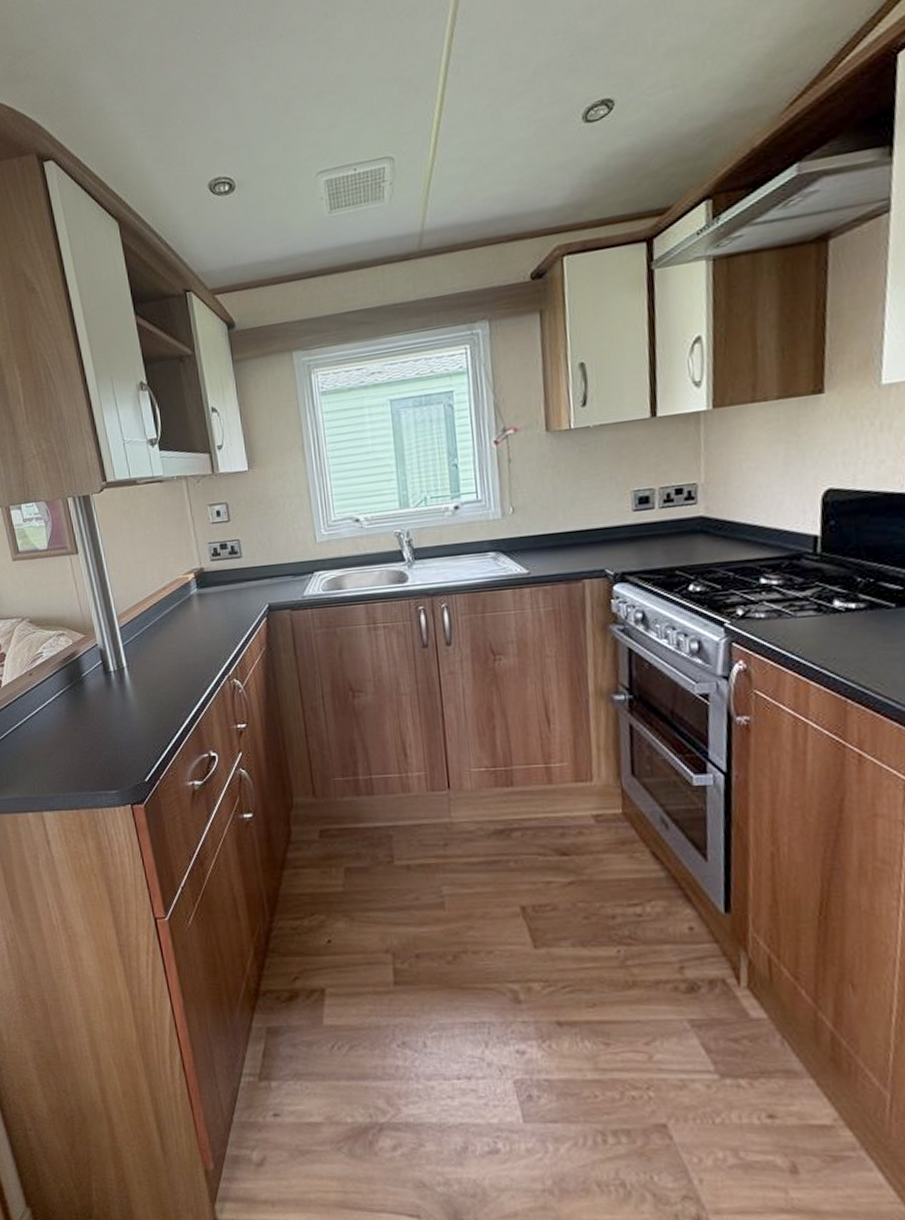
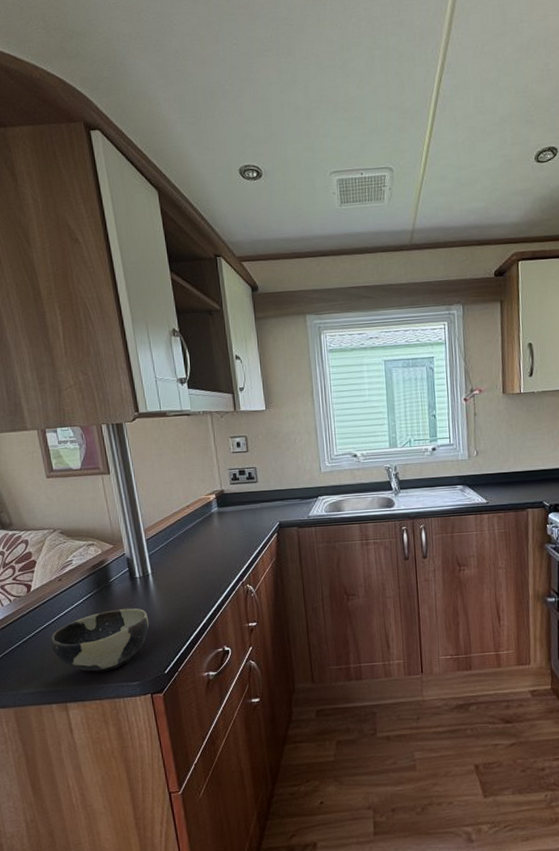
bowl: none [24,706,127,778] -> present [51,608,149,672]

